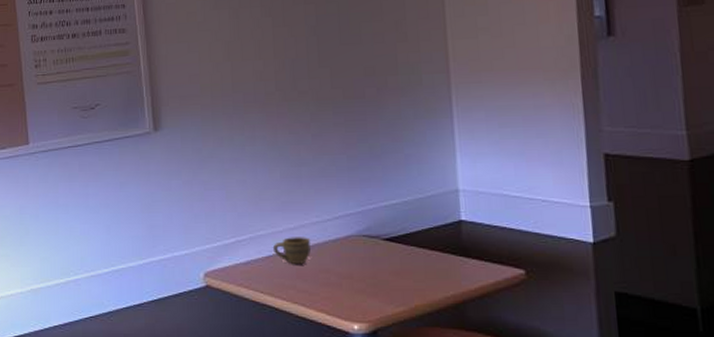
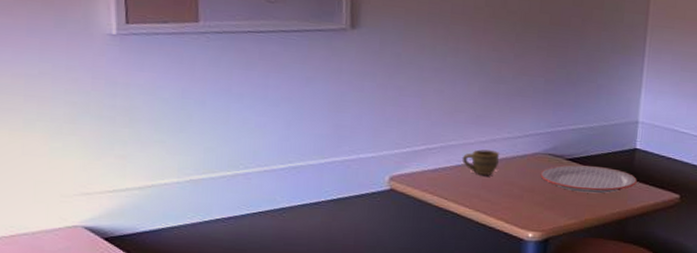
plate: none [357,245,469,275] -> present [540,165,637,194]

